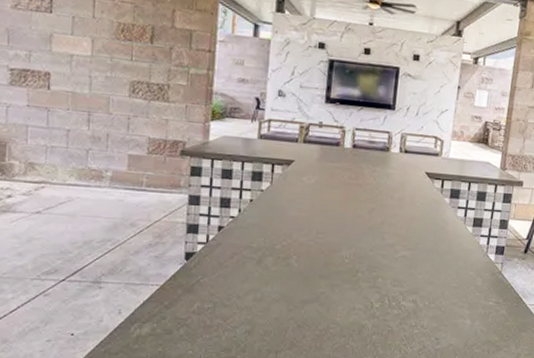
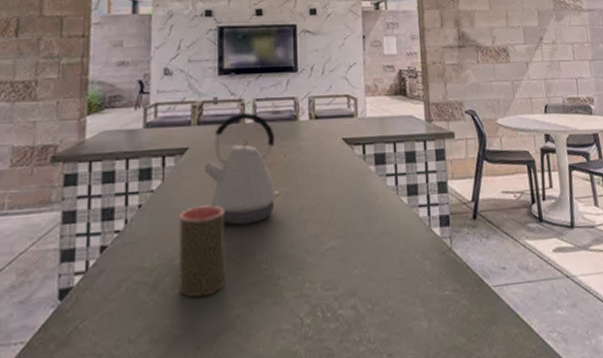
cup: none [278,208,320,276] -> present [178,205,225,298]
kettle: none [304,137,369,228] -> present [201,112,280,225]

